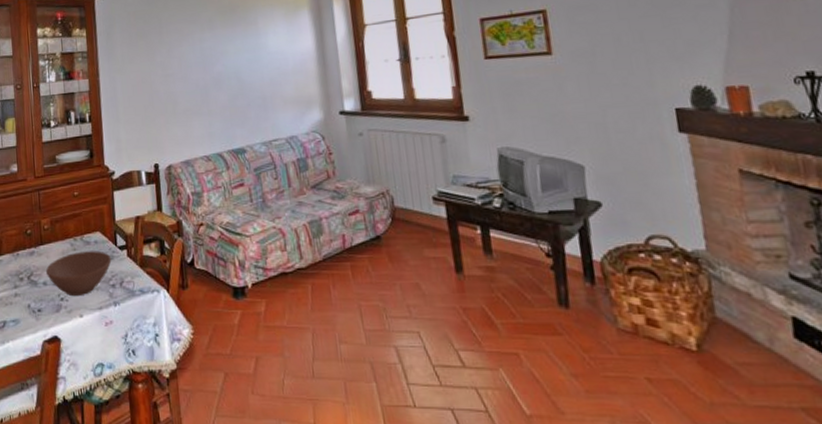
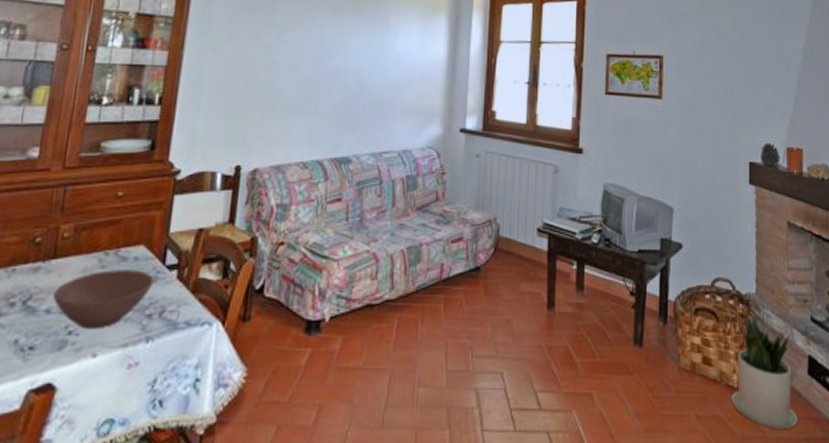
planter: none [690,274,787,398] -> present [732,315,798,430]

